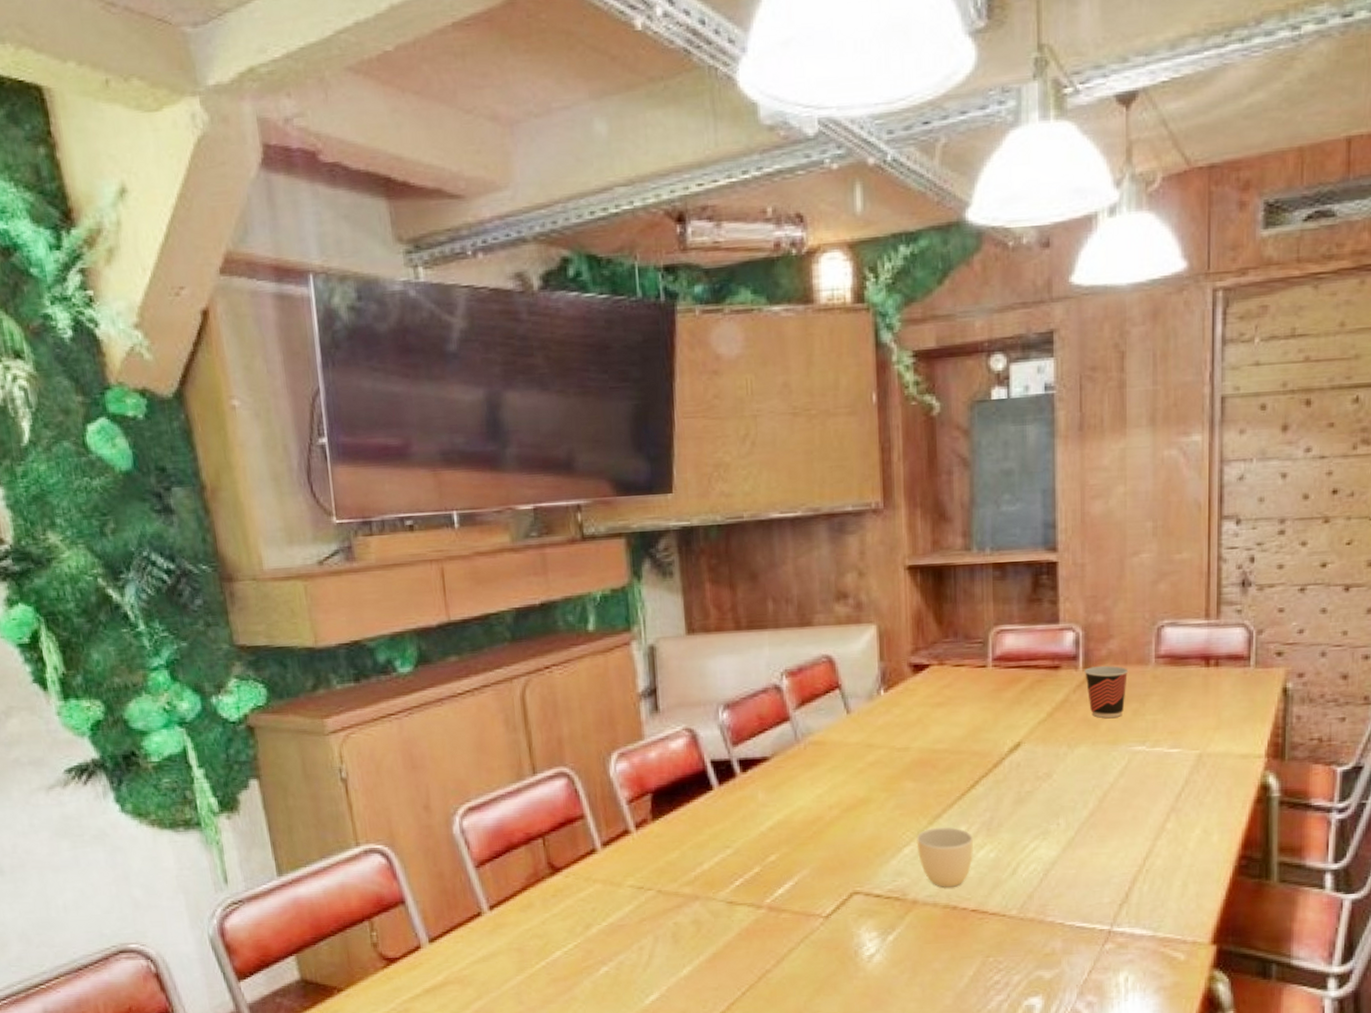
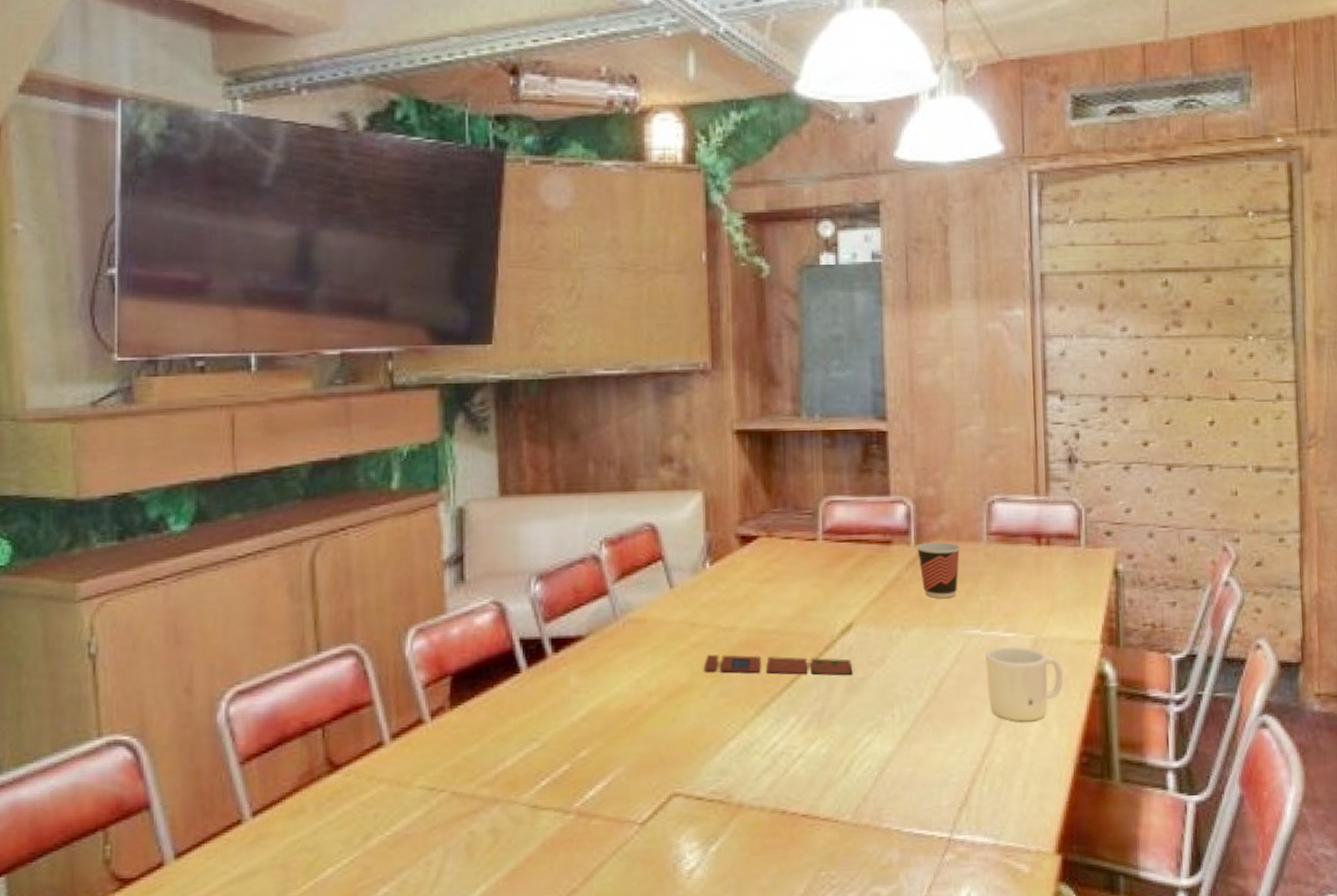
papers: none [880,771,1021,790] -> present [704,654,853,676]
cup: present [916,826,974,889] -> none [742,717,805,790]
mug: none [1148,761,1227,829] -> present [984,646,1064,722]

